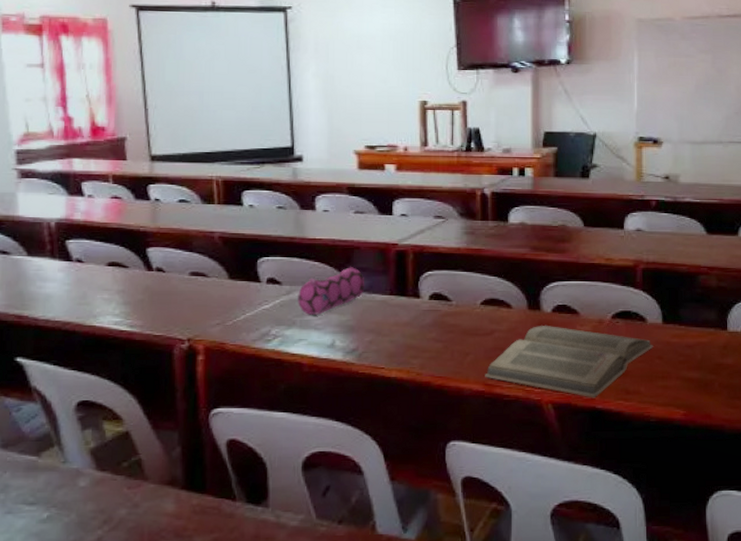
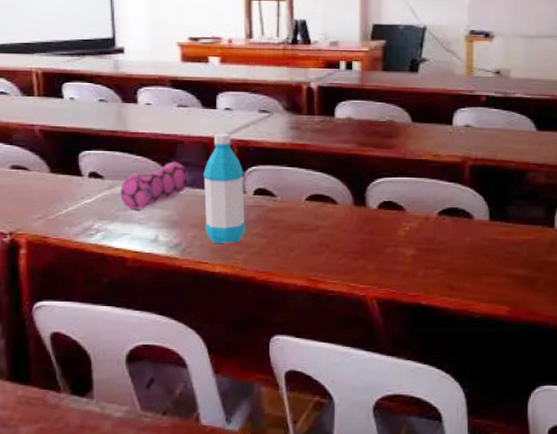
water bottle: none [380,239,422,349] -> present [203,133,246,244]
book: present [485,326,654,398] -> none [309,222,480,295]

